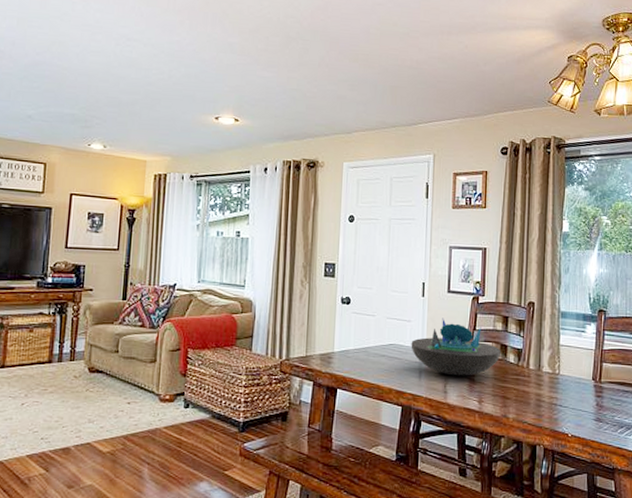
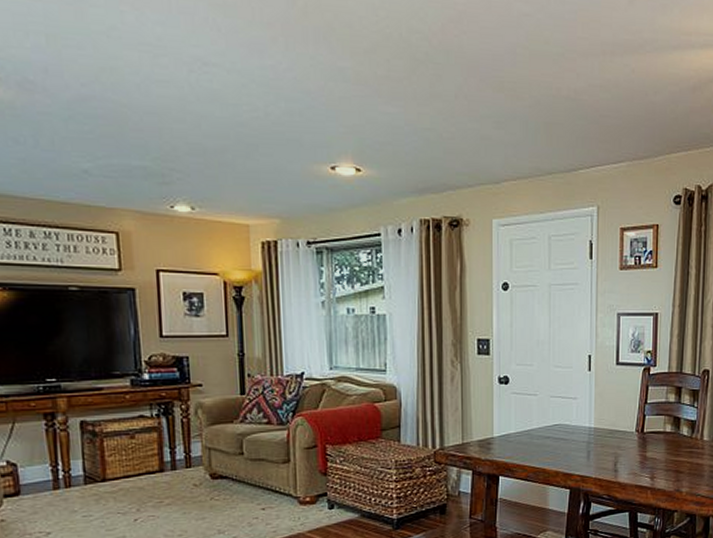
decorative bowl: present [411,318,501,376] -> none [577,392,674,453]

